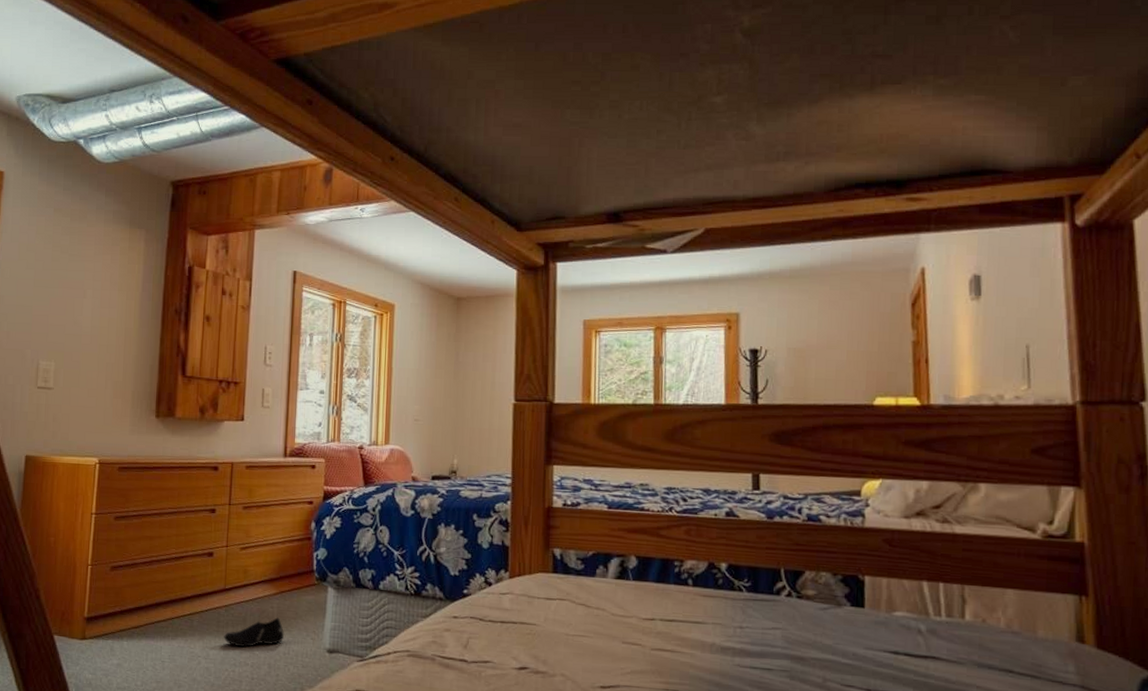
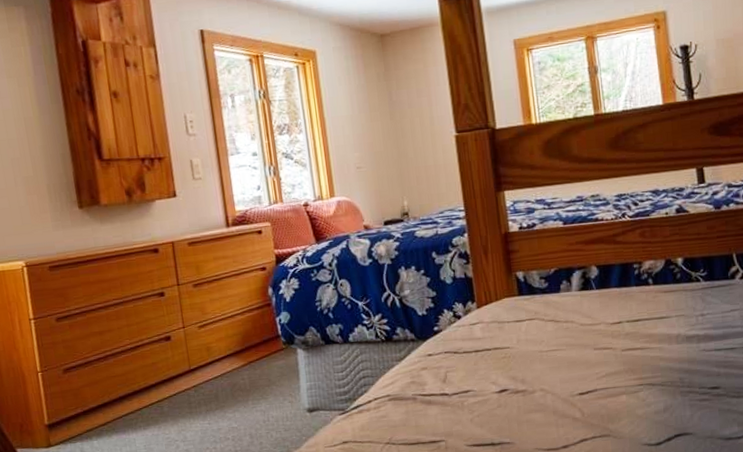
shoe: present [224,617,285,648] -> none [198,388,261,424]

